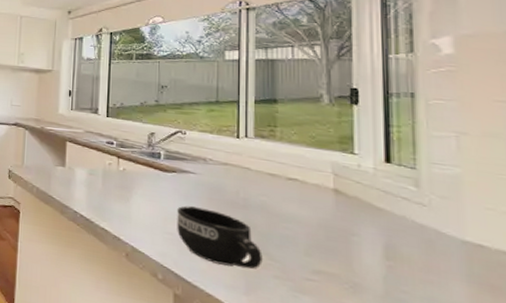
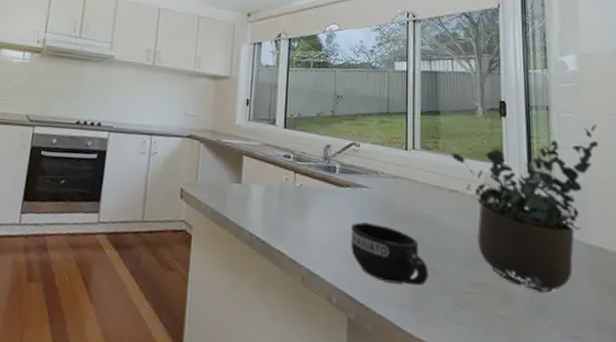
potted plant: none [291,112,481,287] -> present [452,124,599,293]

